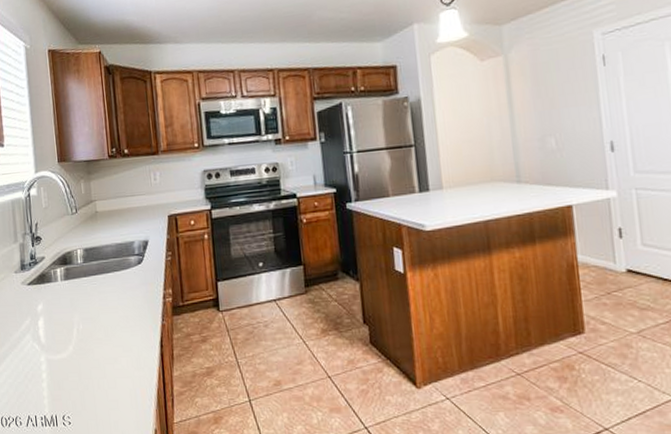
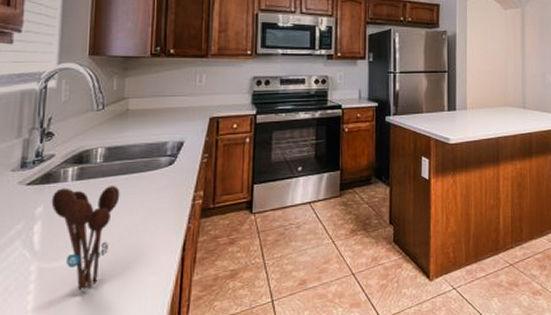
utensil holder: none [48,285,101,381] -> present [51,186,120,291]

